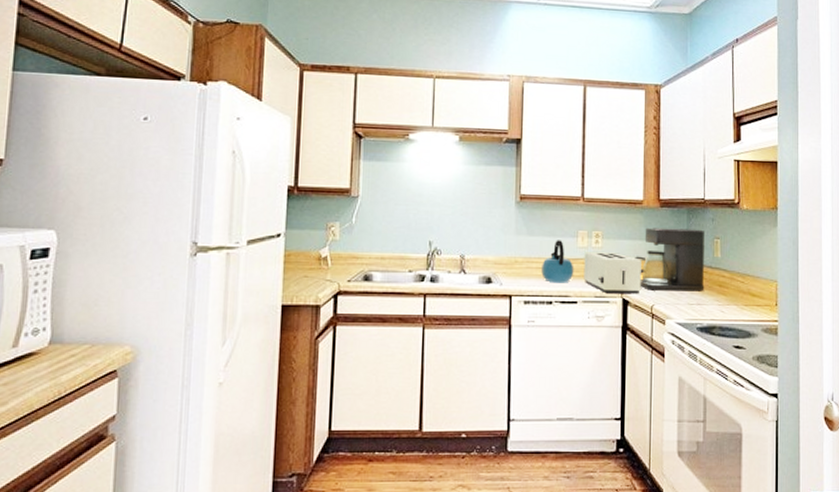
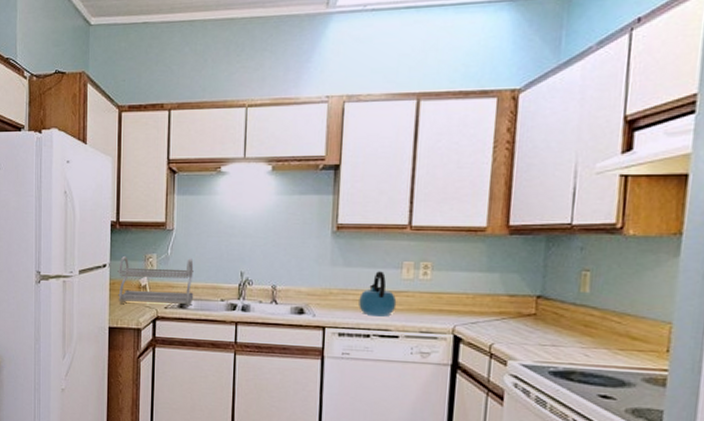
dish rack: none [294,225,380,281] -> present [117,256,194,308]
toaster: present [584,252,641,294] -> none [407,284,480,332]
coffee maker: present [635,227,705,292] -> none [472,258,569,332]

